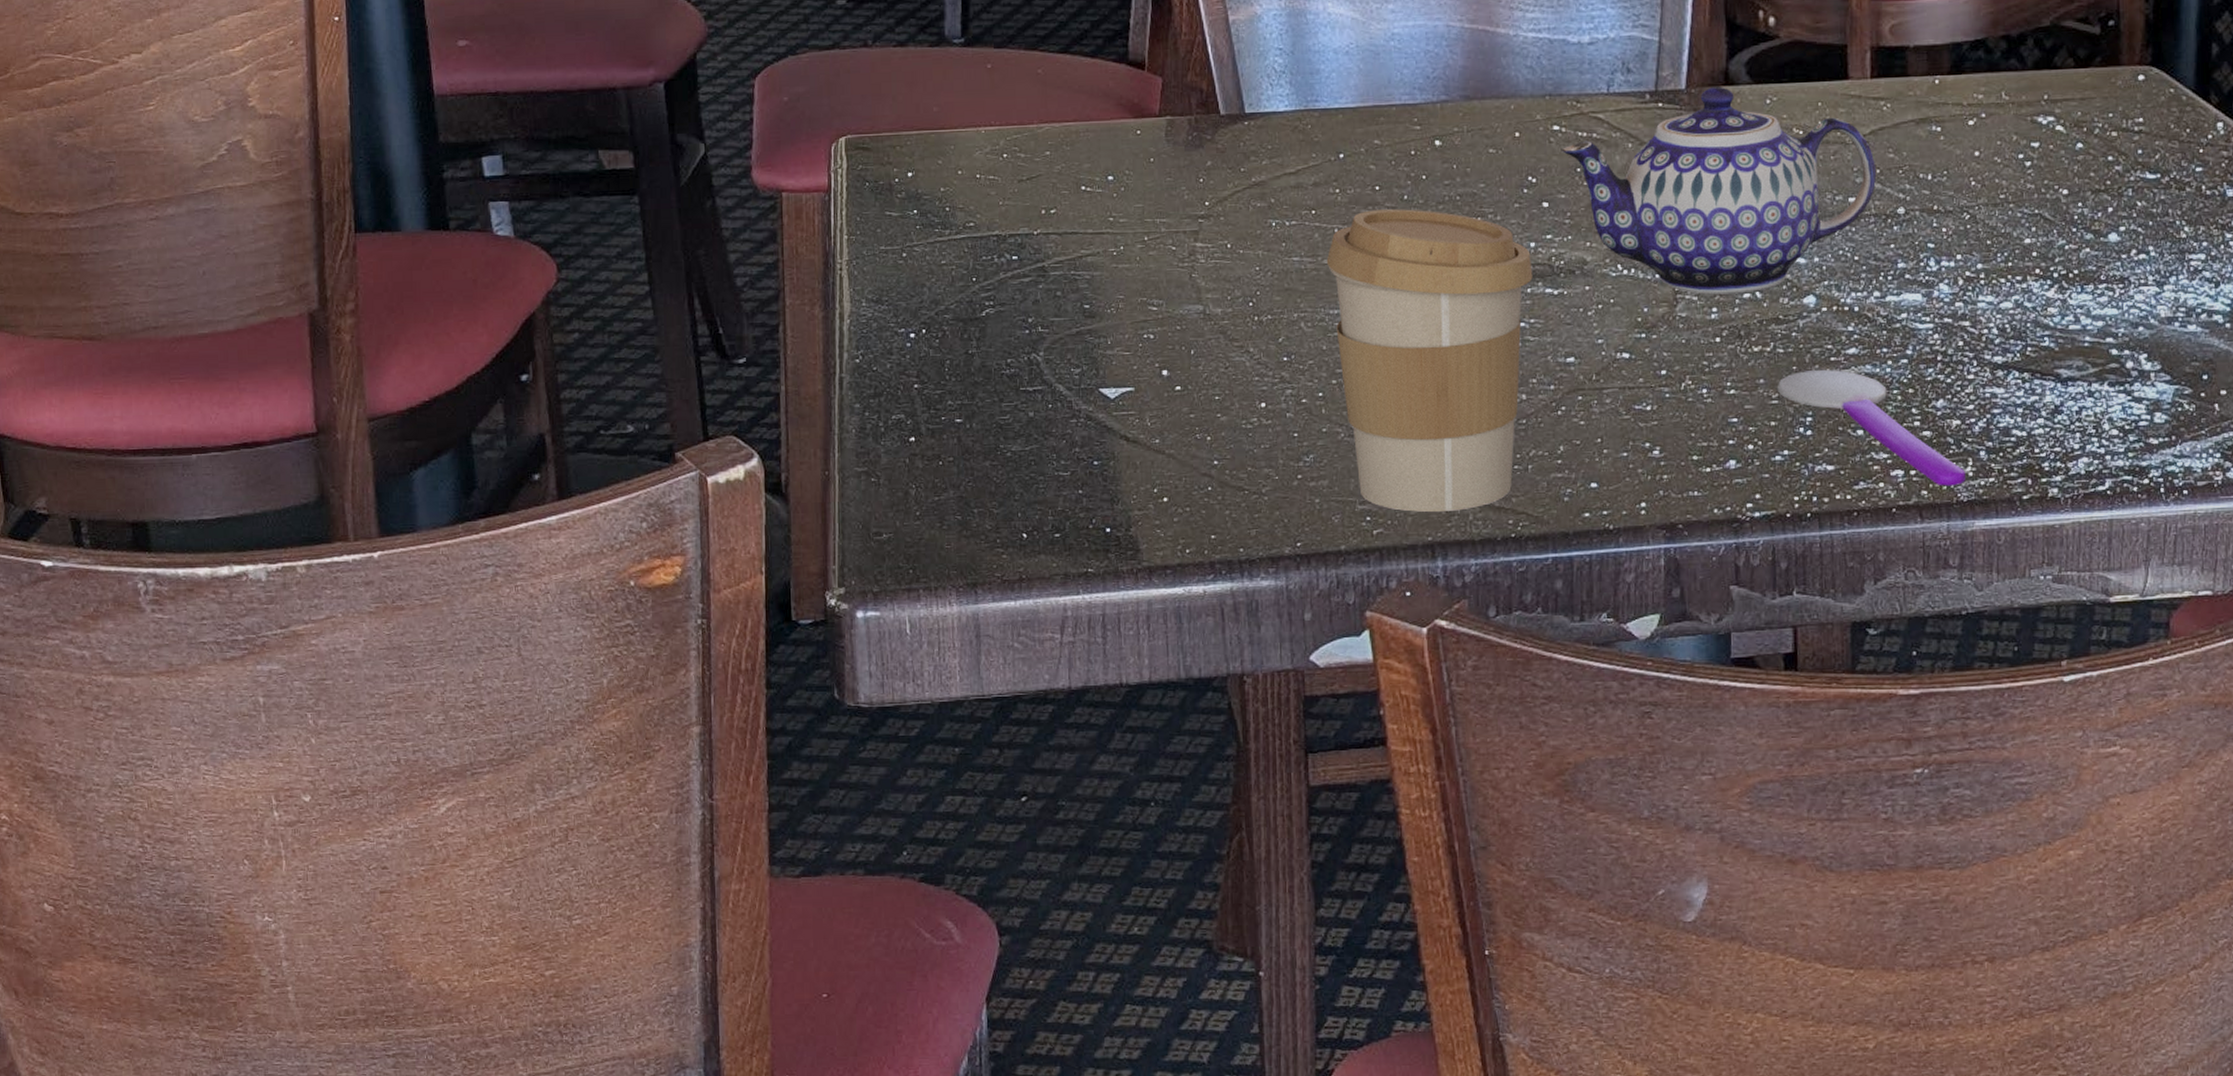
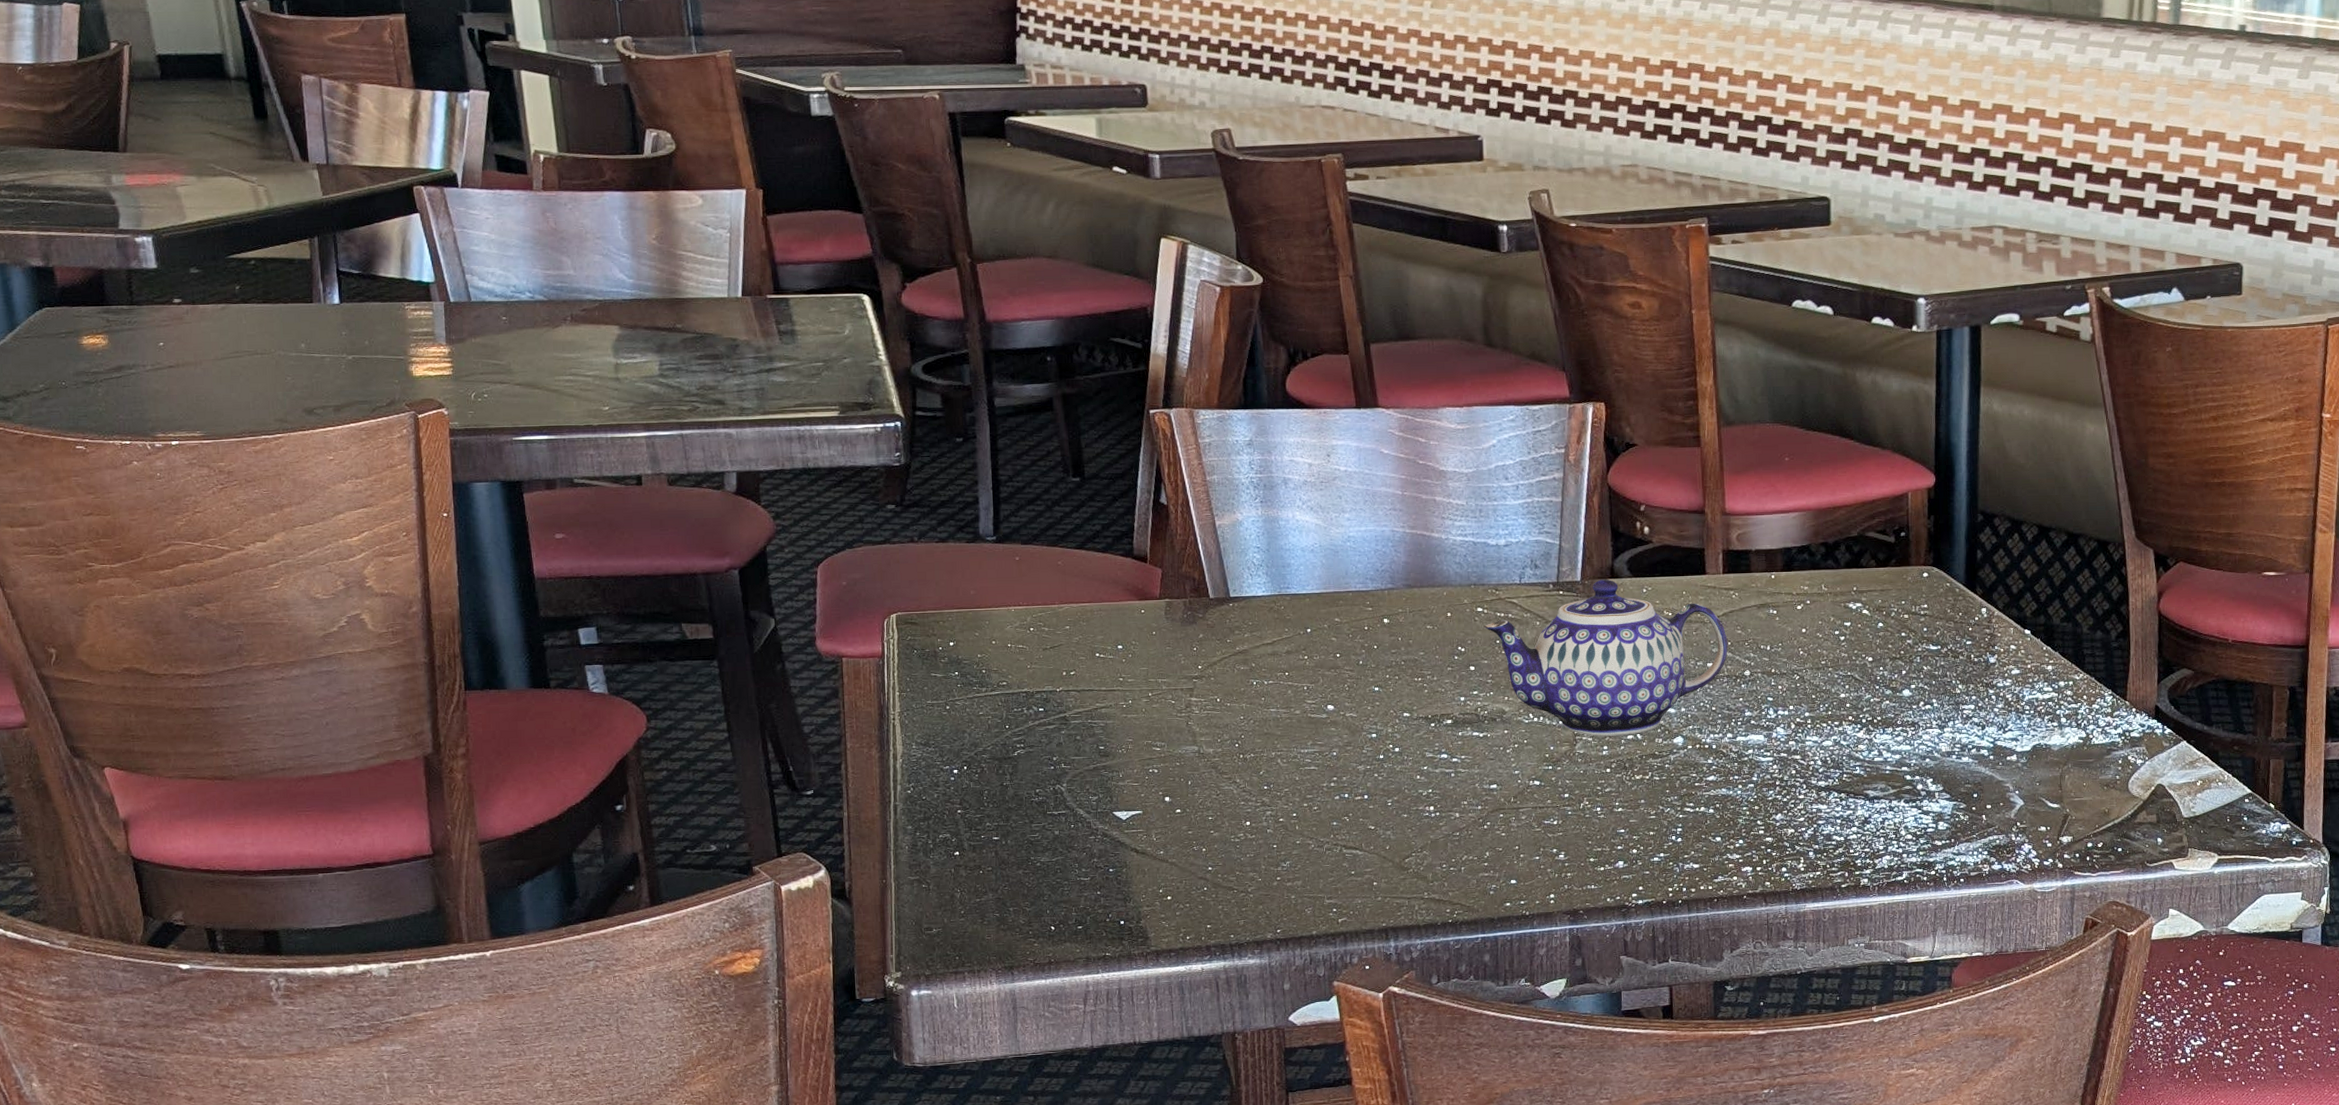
coffee cup: present [1326,209,1533,512] -> none [1298,671,1463,904]
spoon: present [1777,369,1966,486] -> none [1654,792,1799,879]

